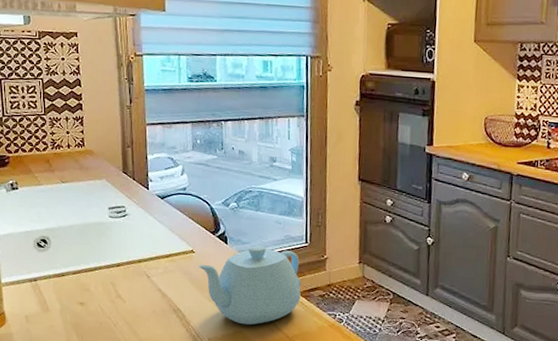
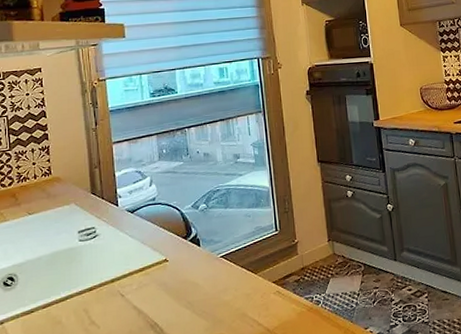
teapot: present [198,245,302,325] -> none [173,241,277,327]

